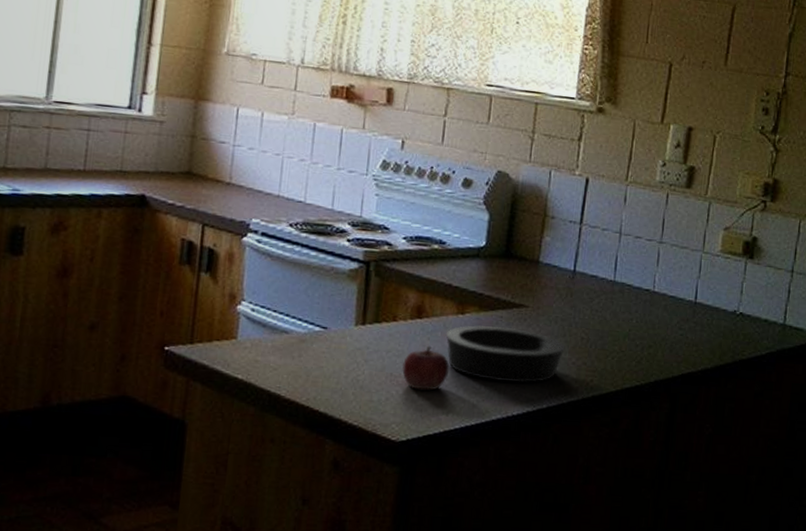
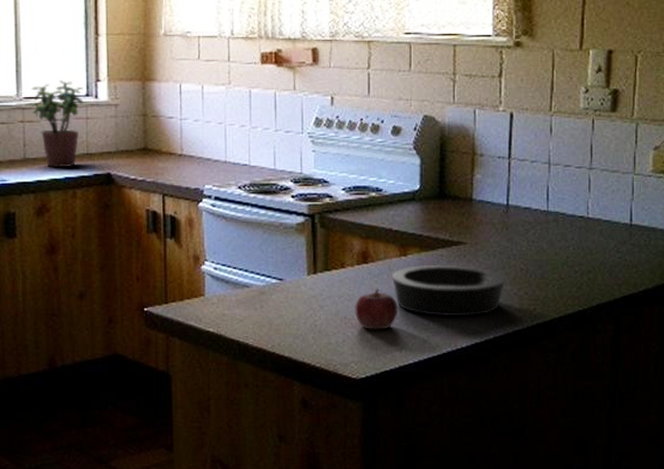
potted plant: none [59,88,126,184] -> present [30,80,84,167]

